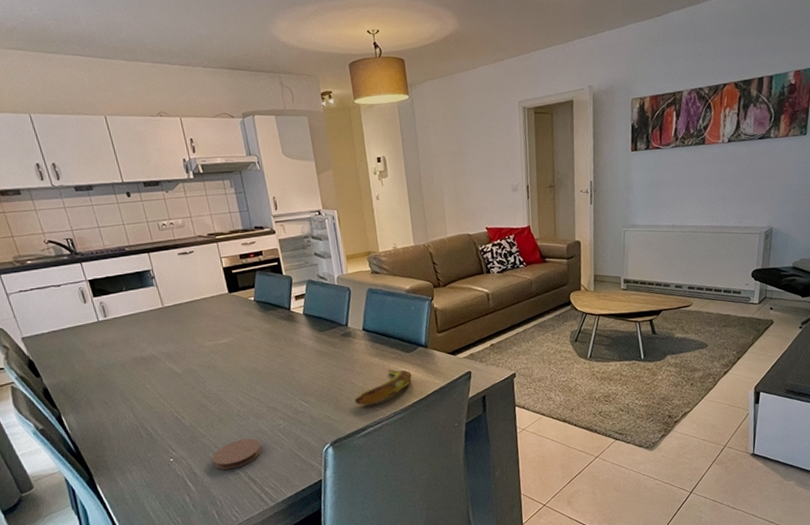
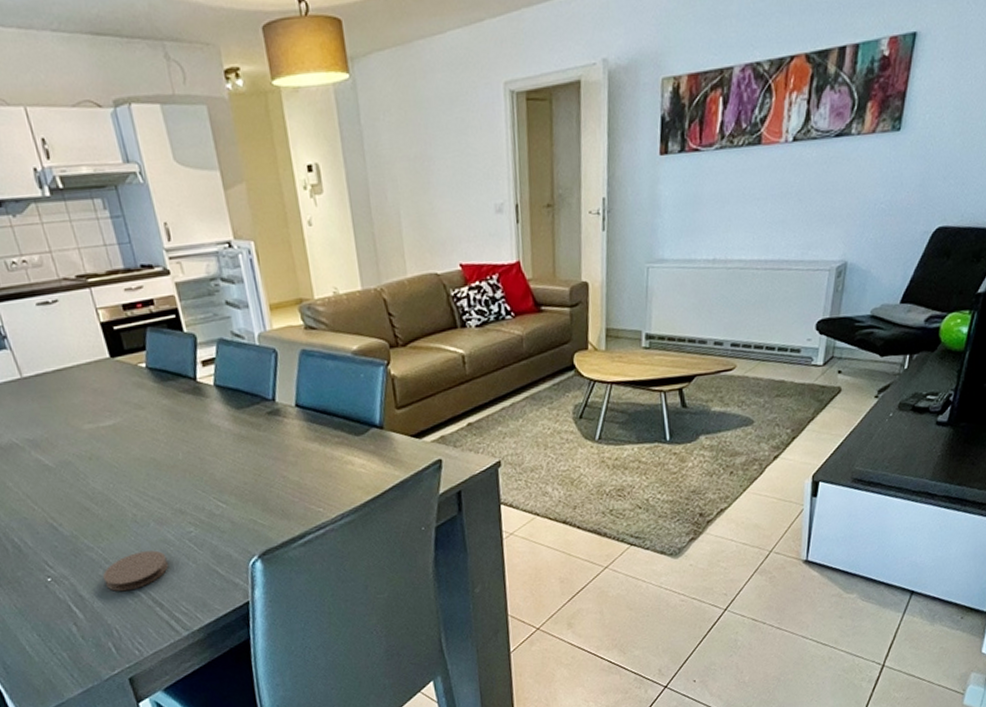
banana: present [354,369,412,405] -> none [288,458,364,506]

